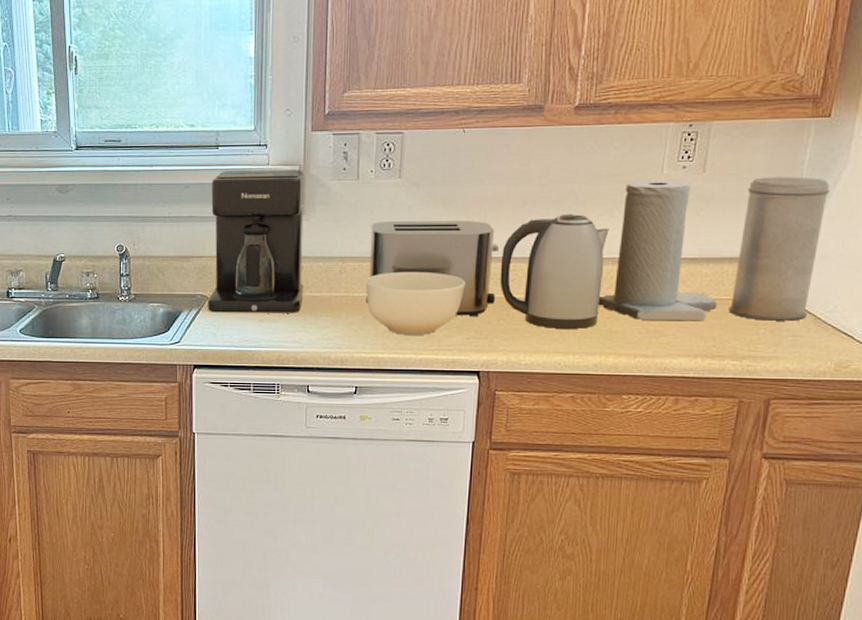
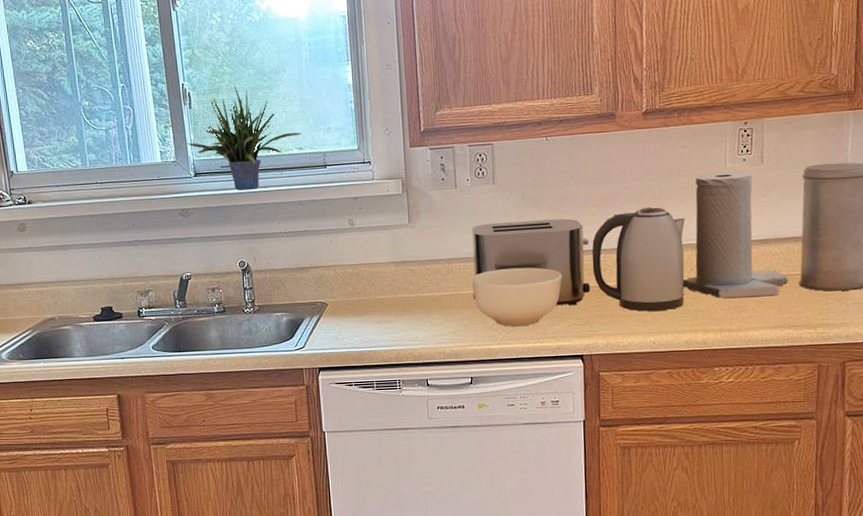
potted plant: none [70,51,195,168] -> present [187,85,302,190]
coffee maker: present [208,169,305,313] -> none [323,182,416,318]

